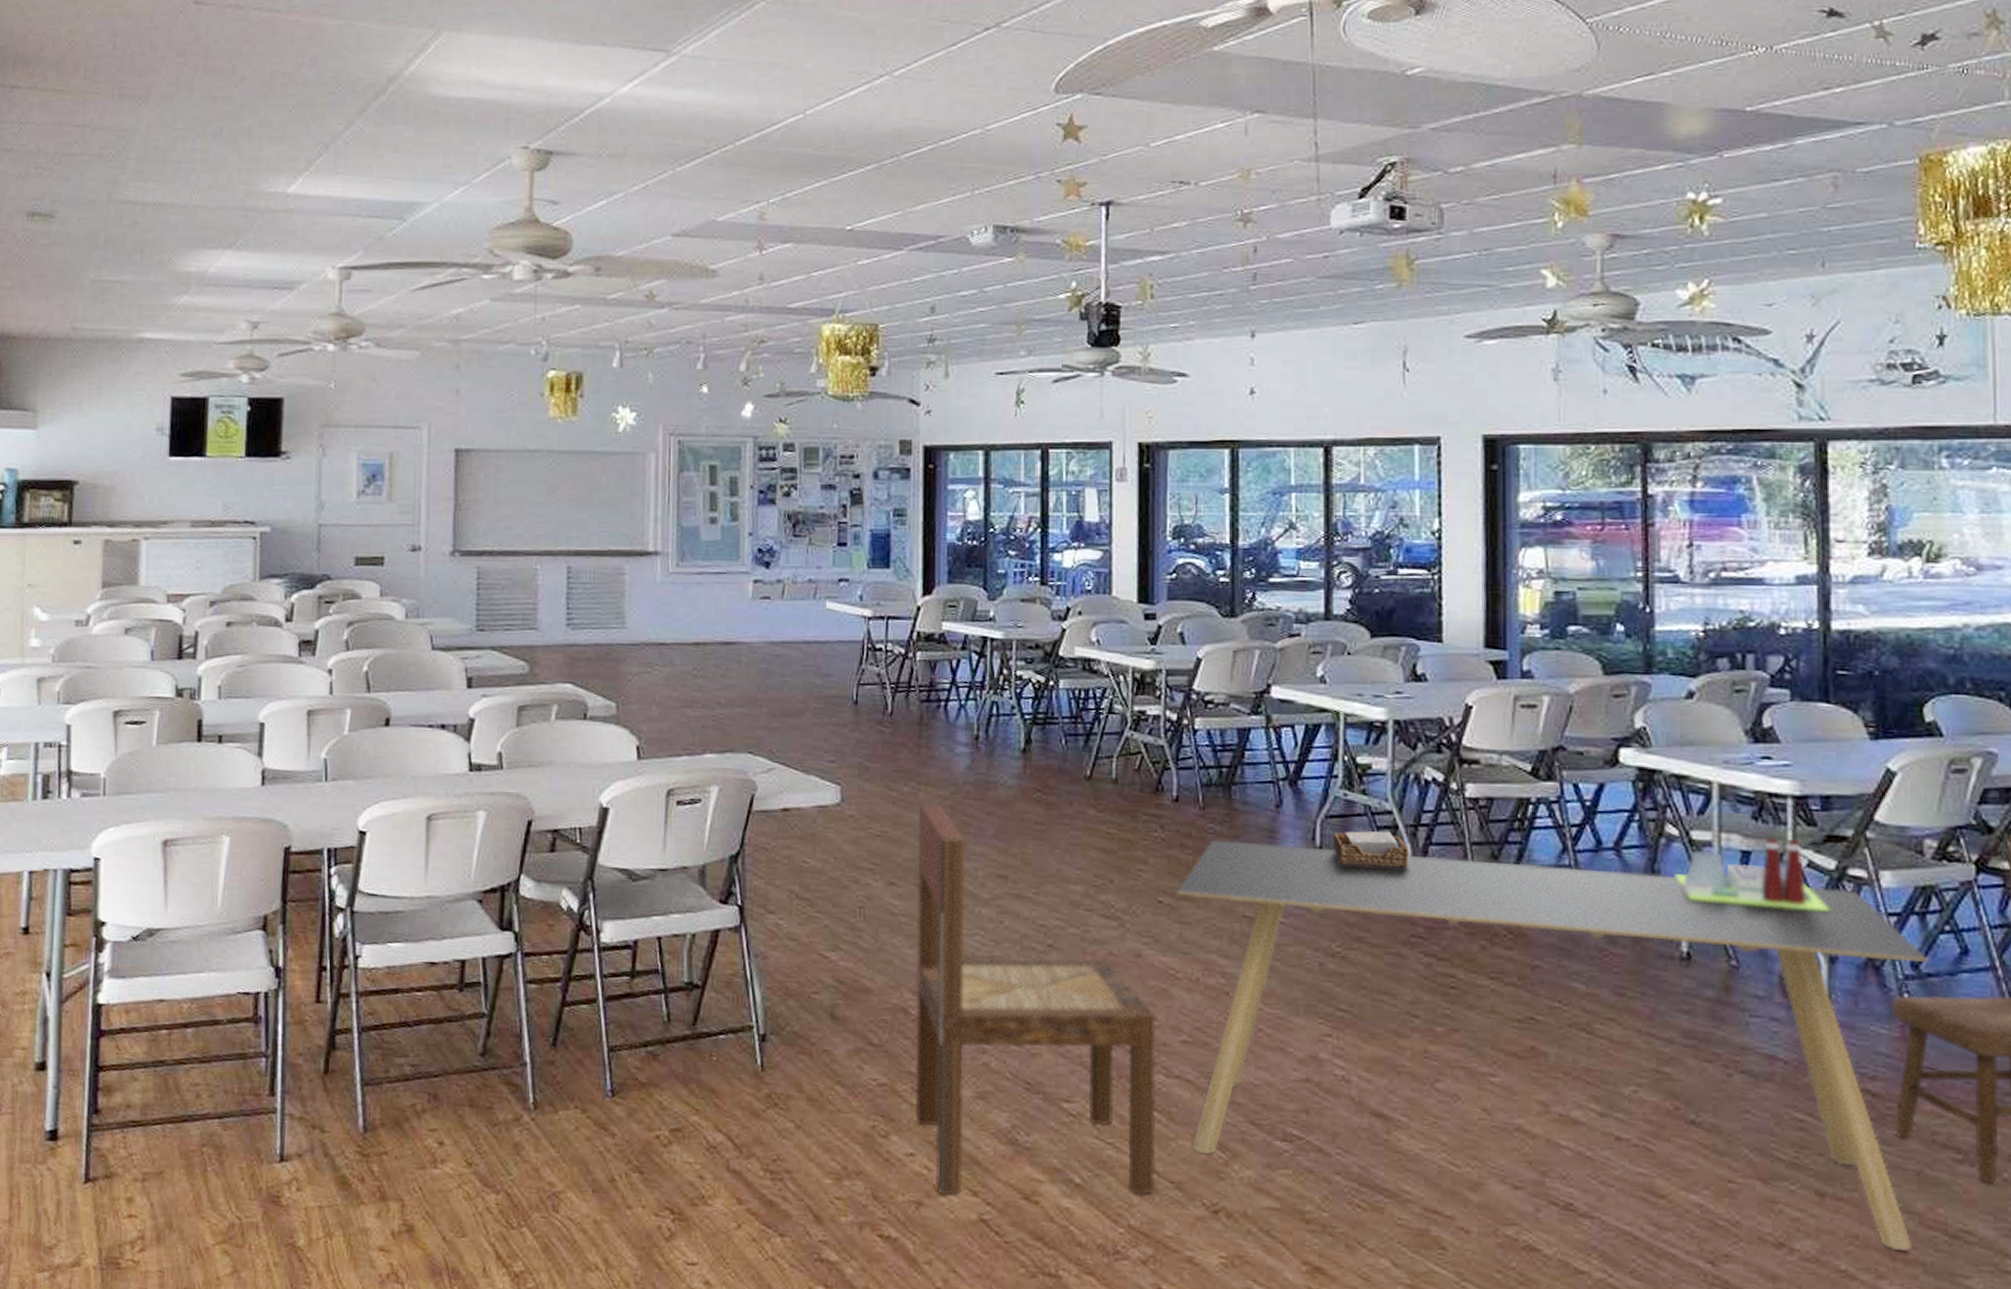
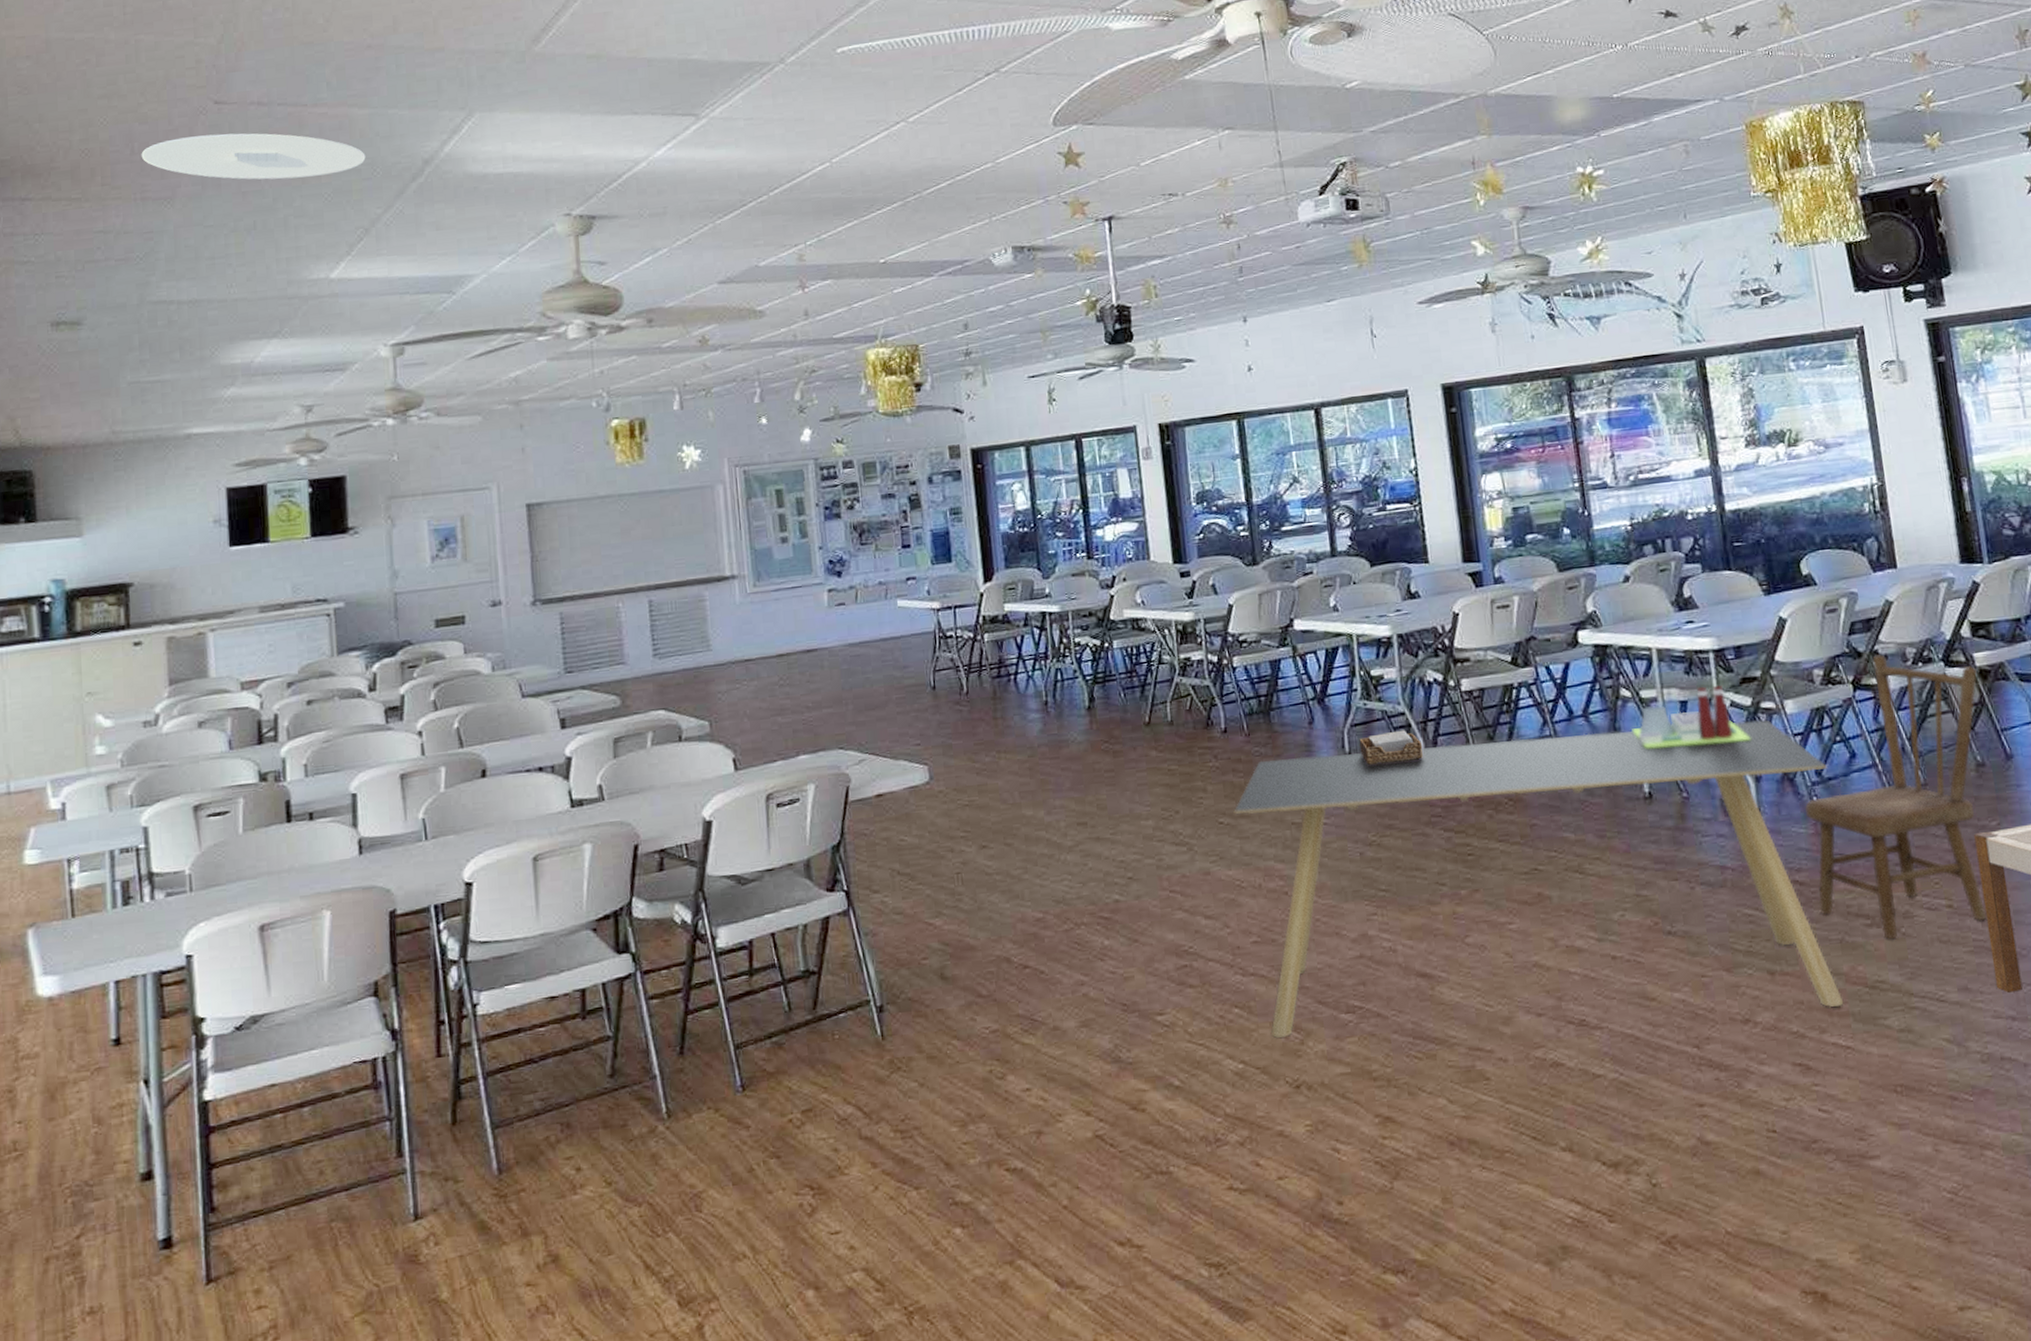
ceiling light: none [122,35,332,87] -> present [141,133,366,180]
dining chair: present [915,802,1156,1195] -> none [1001,767,1244,1120]

